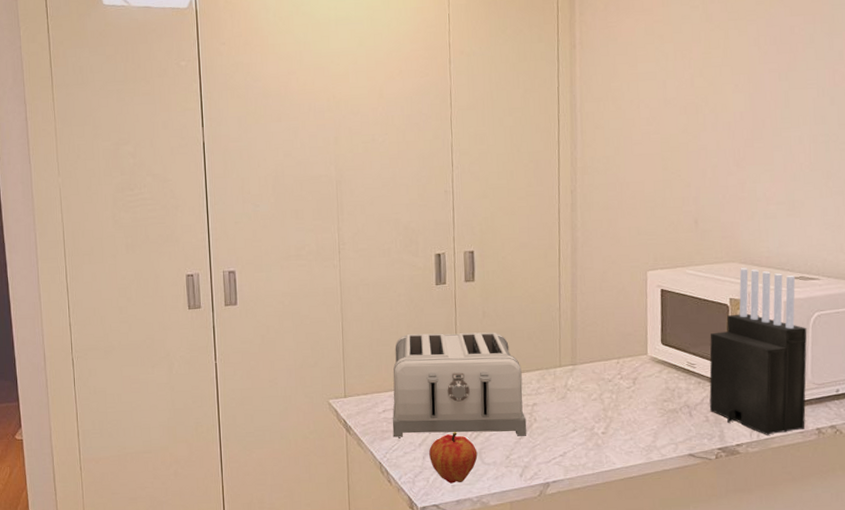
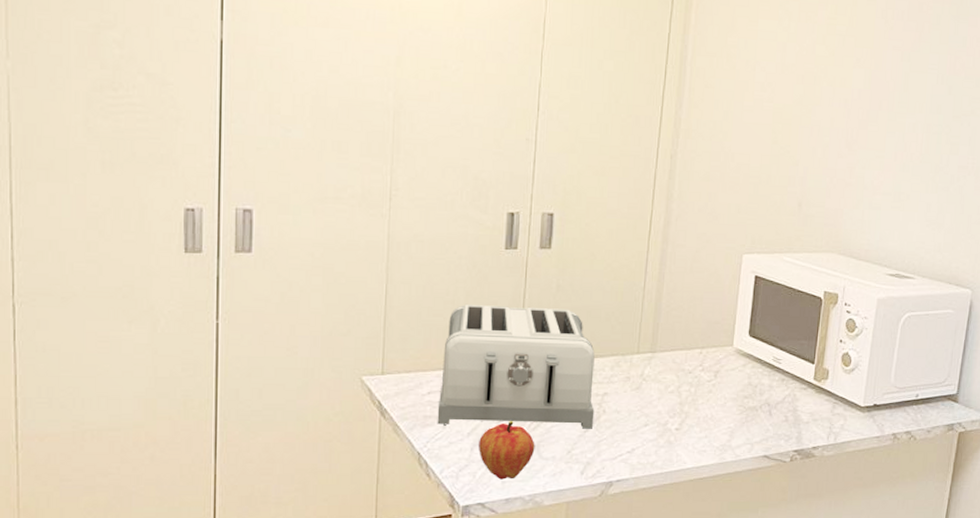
knife block: present [709,268,807,435] -> none [790,259,896,439]

